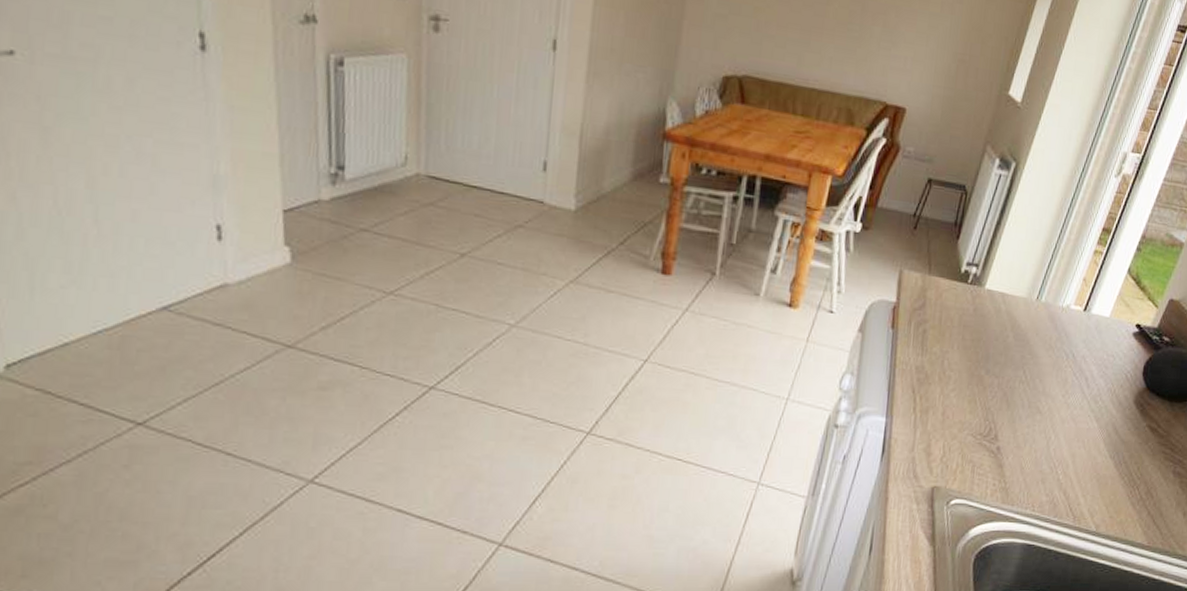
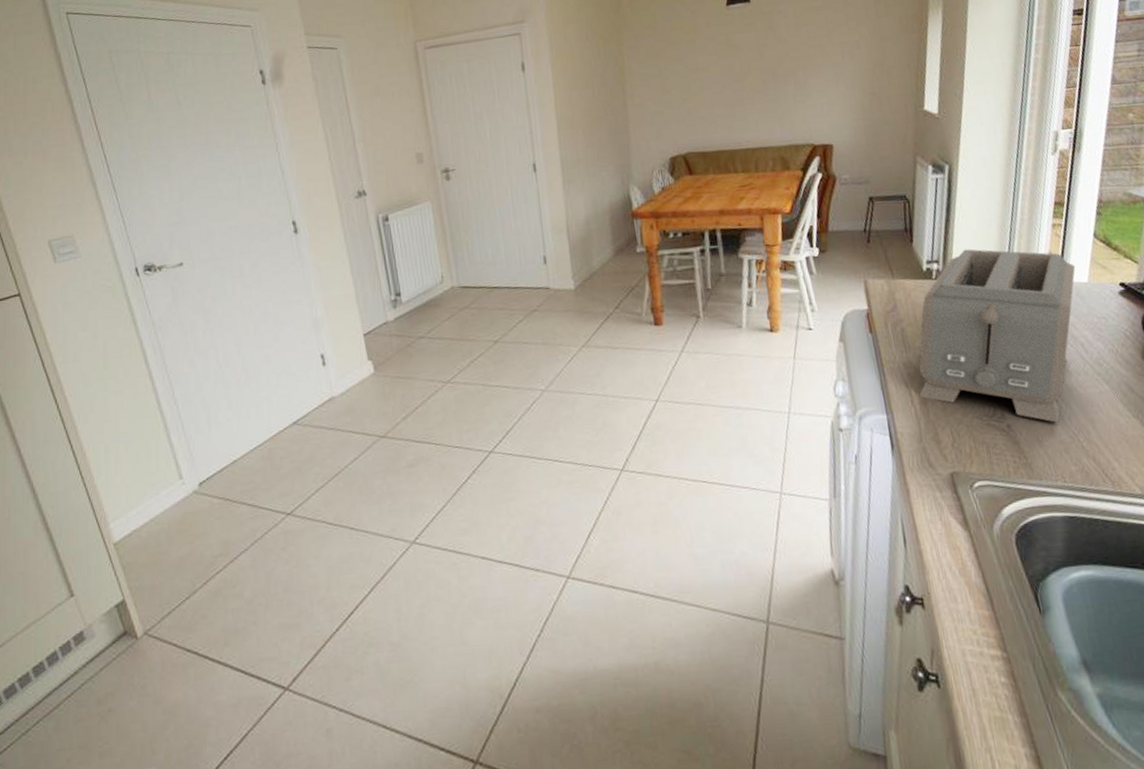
toaster: none [921,258,1103,452] -> present [918,249,1076,423]

